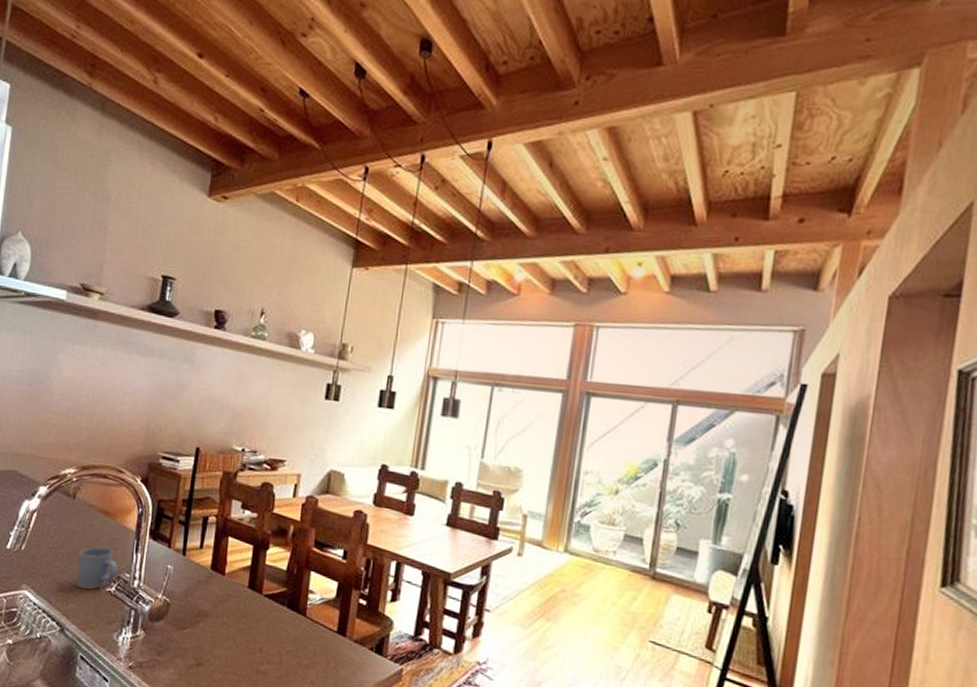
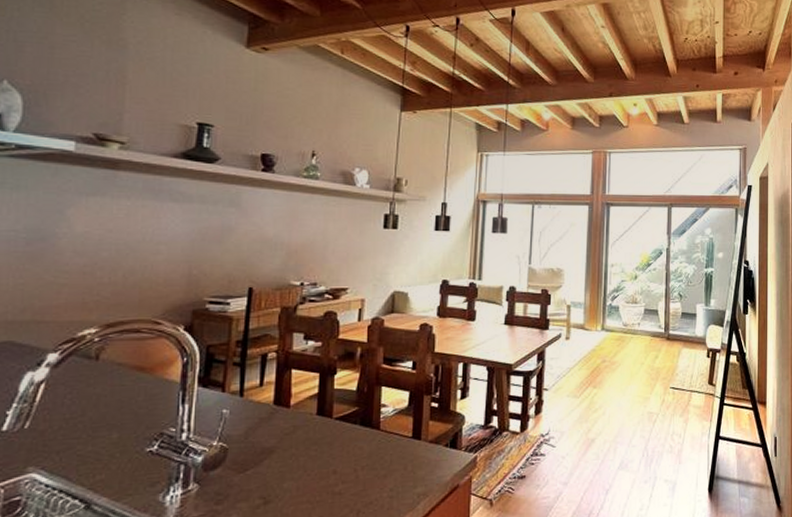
mug: present [76,546,118,590] -> none [105,405,160,456]

